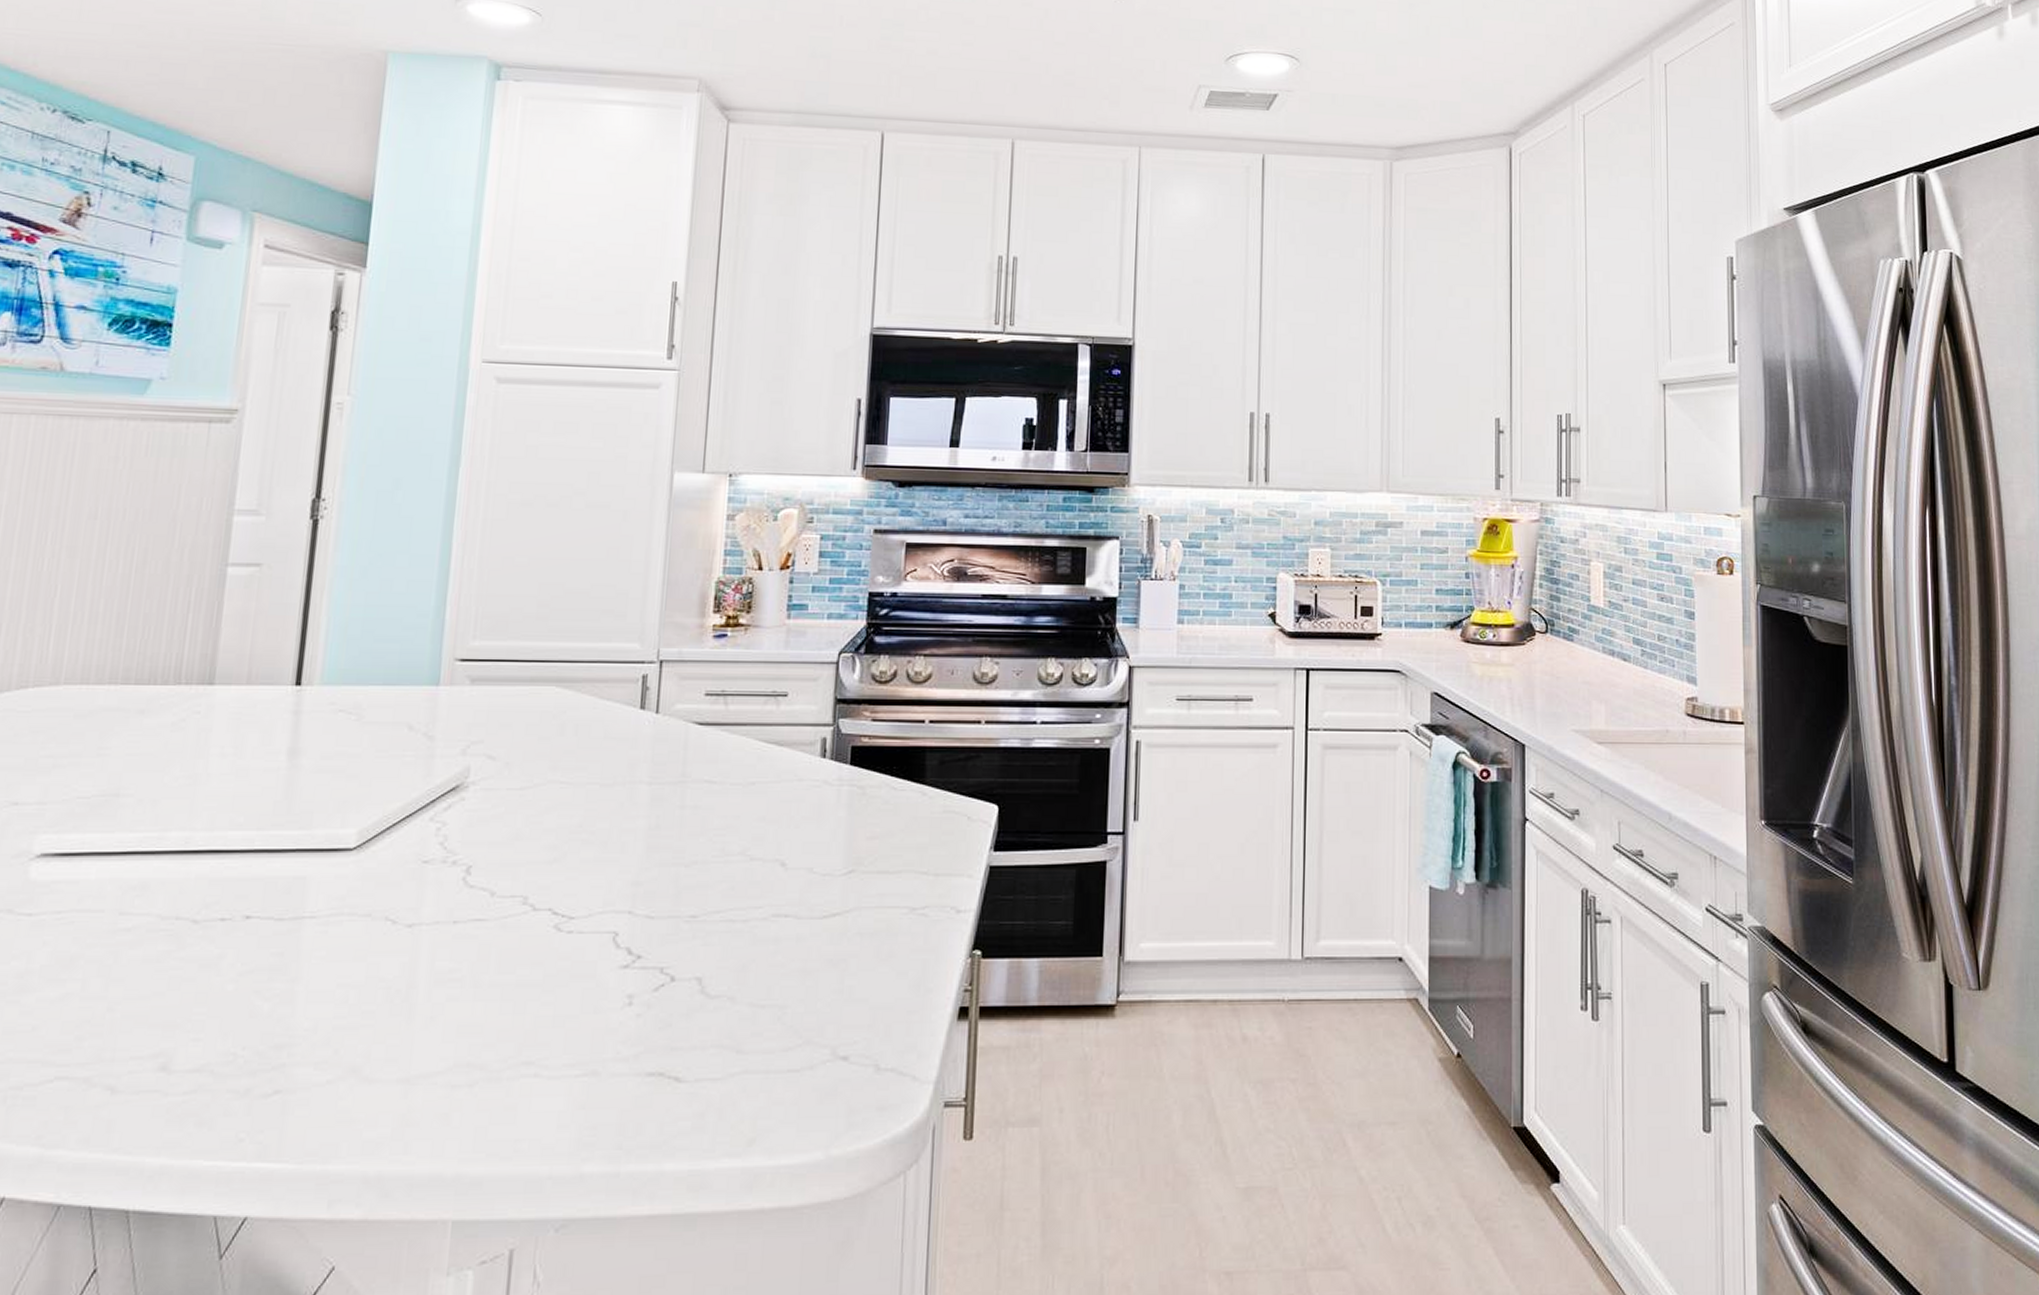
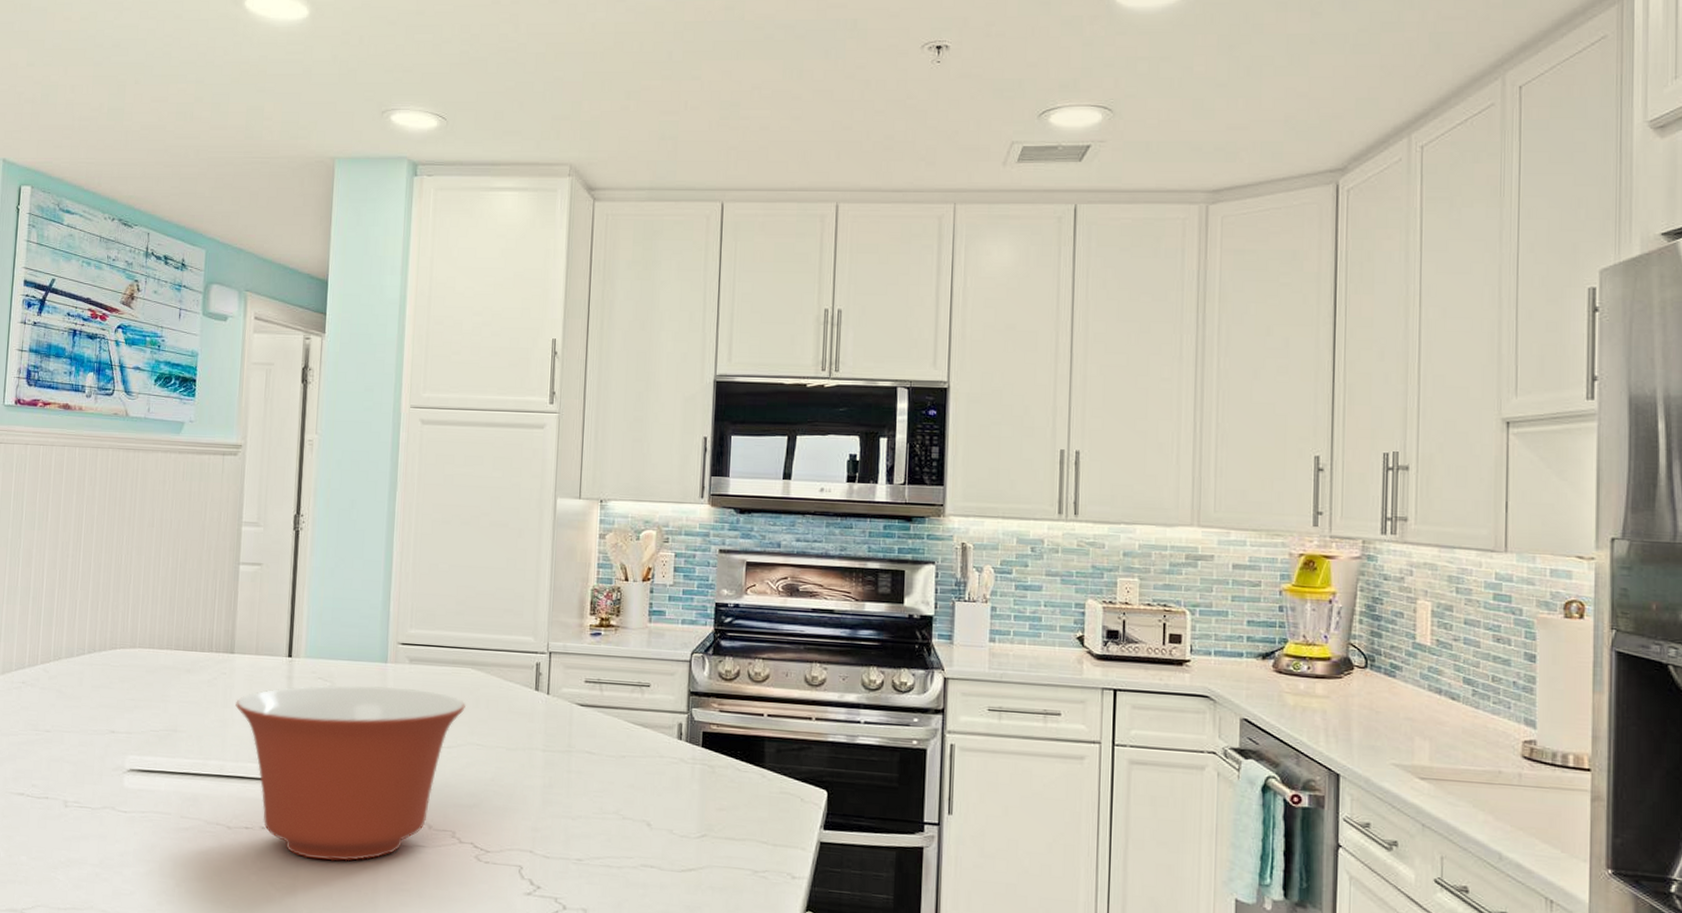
mixing bowl: none [213,716,547,952] -> present [235,685,466,861]

